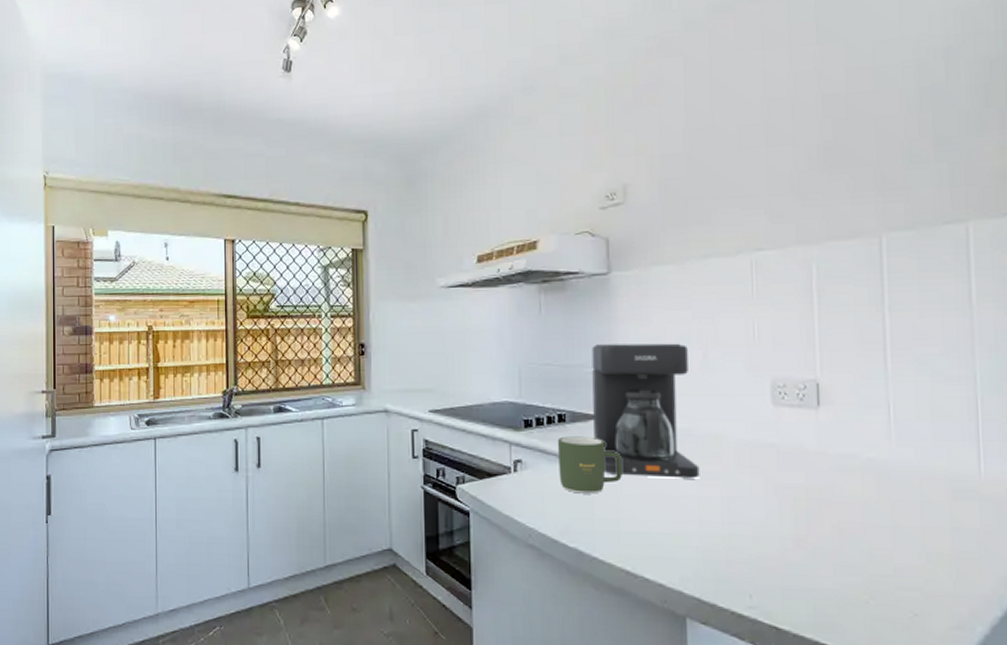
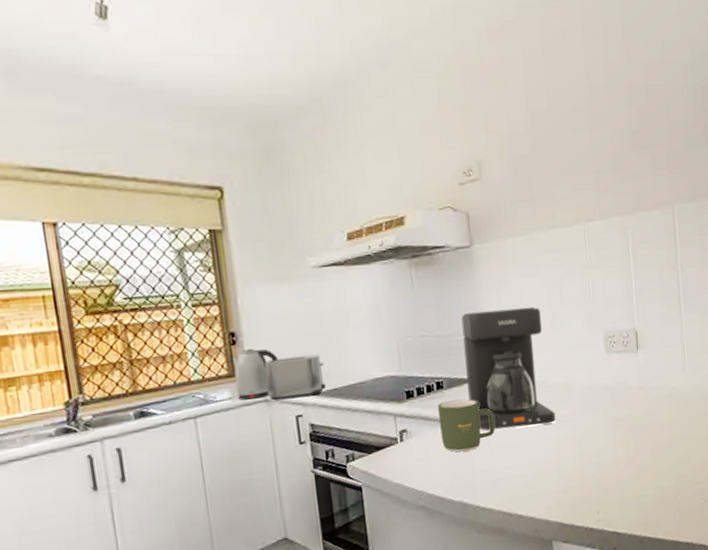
kettle: none [360,360,400,408] -> present [233,348,277,401]
toaster: none [388,372,444,412] -> present [265,354,327,401]

